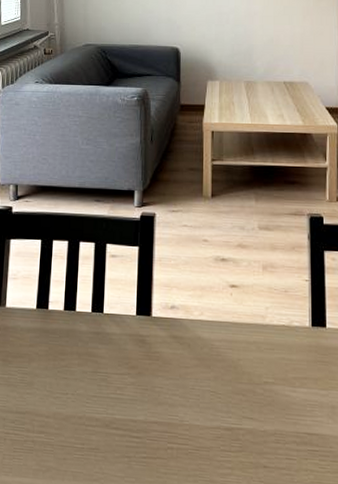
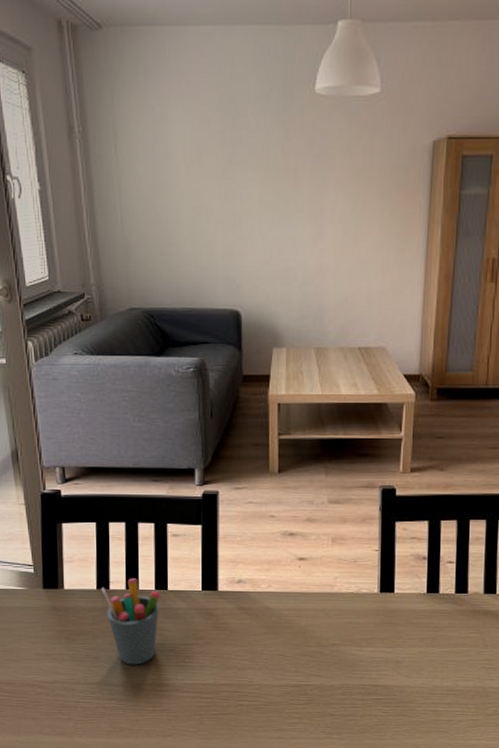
pen holder: none [41,298,97,395] -> present [101,578,161,665]

